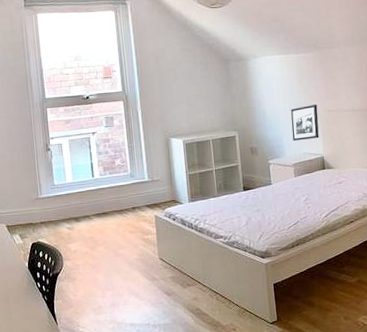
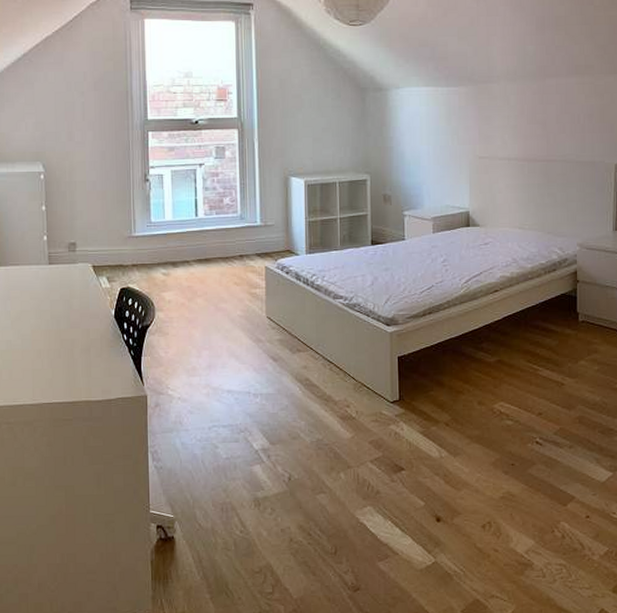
picture frame: present [291,104,319,142] -> none [434,149,467,191]

